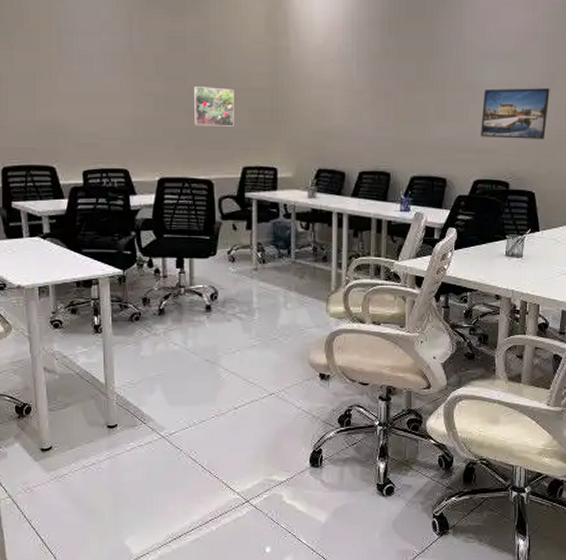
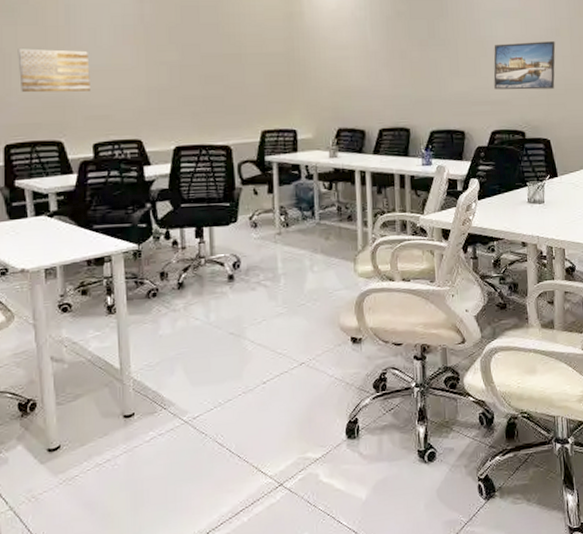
wall art: none [13,73,81,119] -> present [18,48,90,93]
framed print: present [193,86,234,127] -> none [208,53,251,93]

